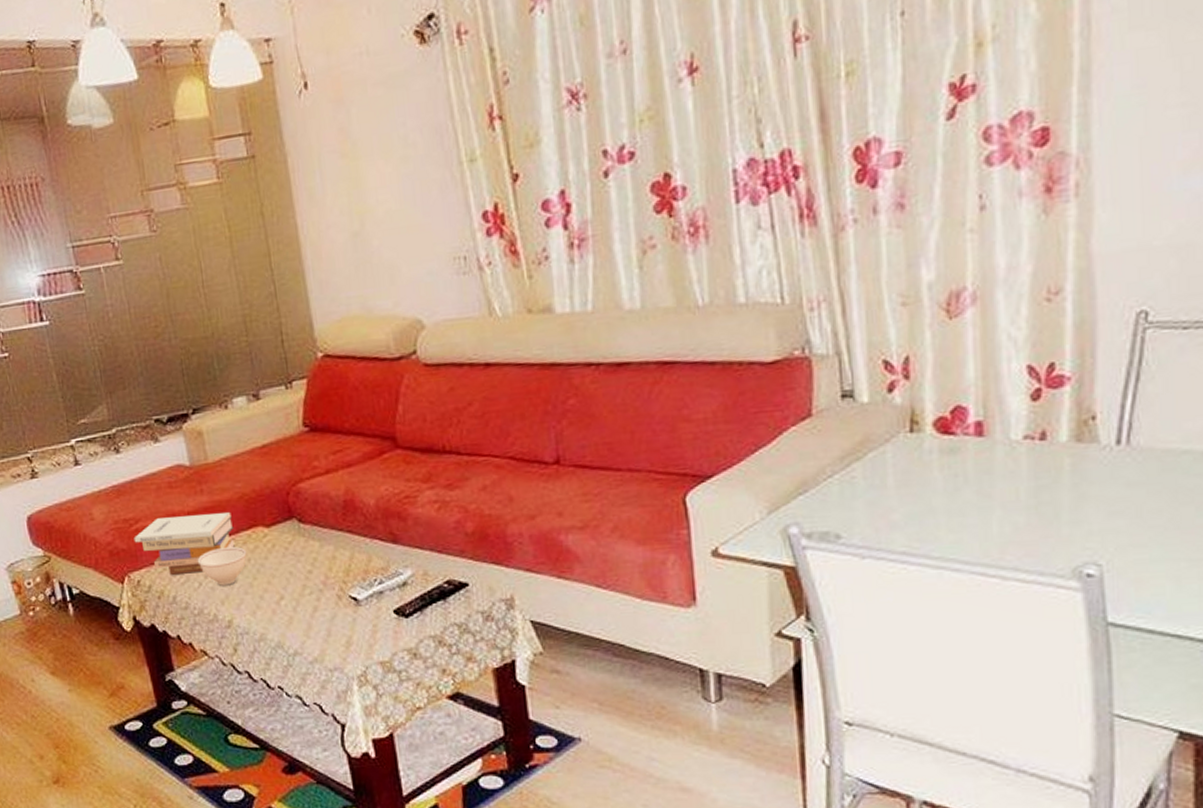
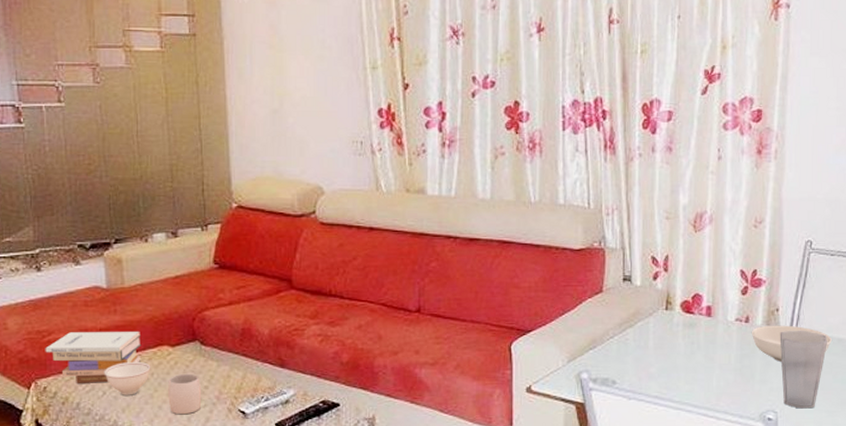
mug: none [267,556,307,605] -> present [168,373,202,415]
bowl: none [1050,438,1191,493] -> present [751,325,832,362]
cup: none [1099,443,1183,558] -> present [779,330,827,409]

